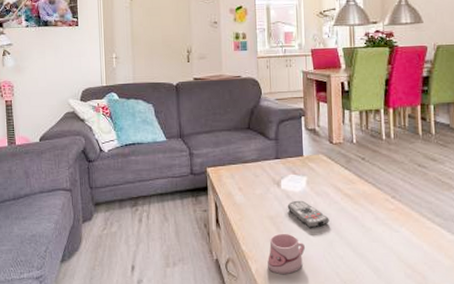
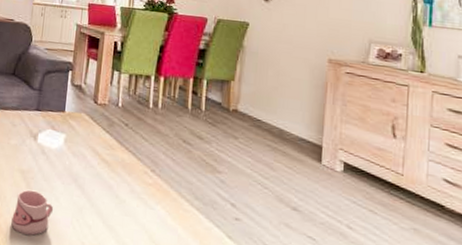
remote control: present [287,200,329,228] -> none [40,157,83,191]

